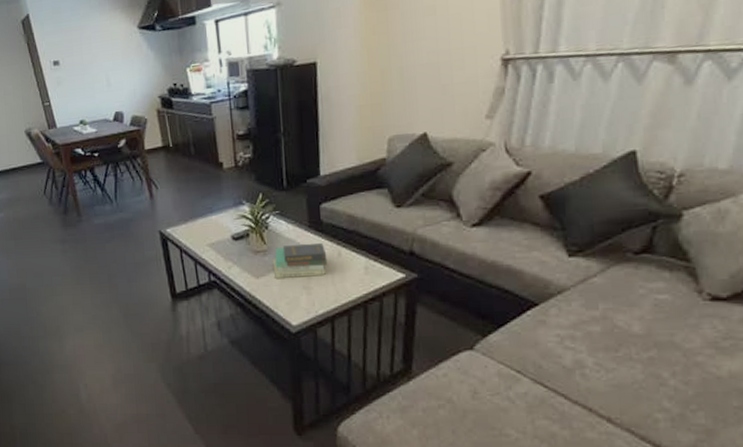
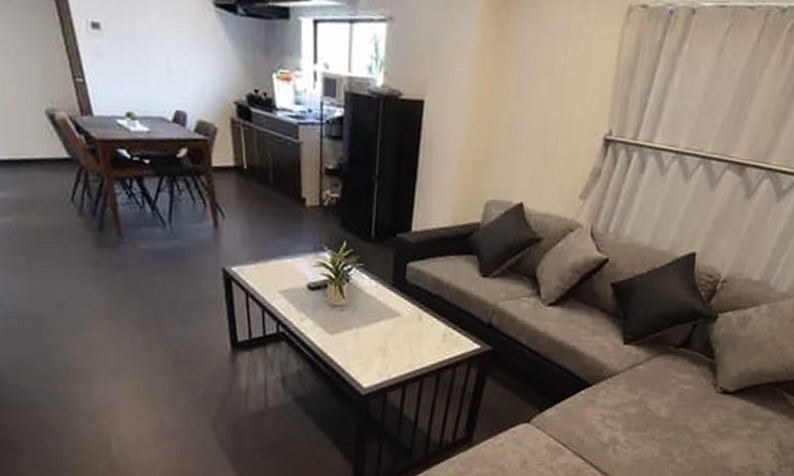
books: present [272,242,328,278] -> none [349,303,408,339]

